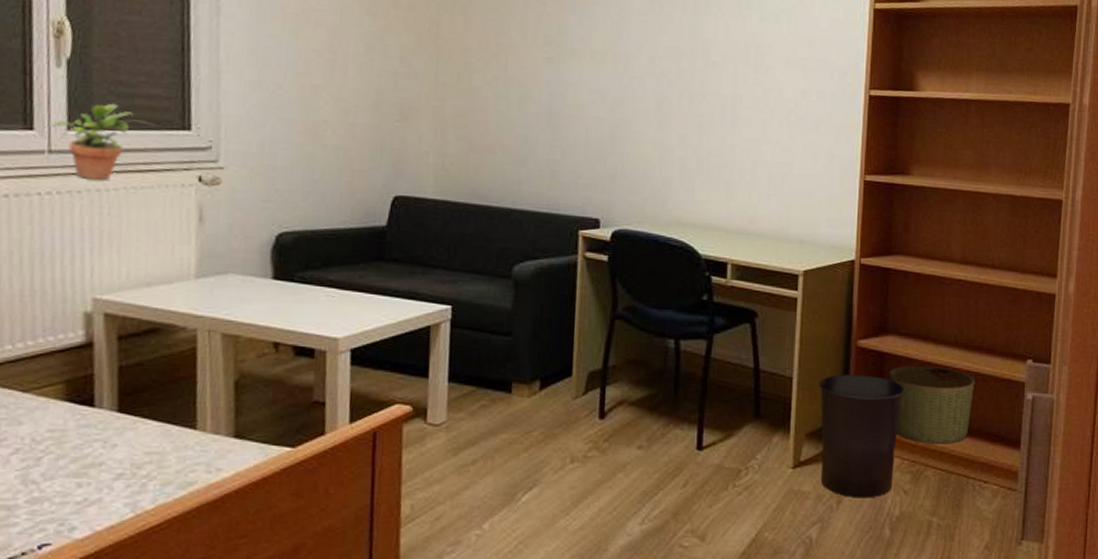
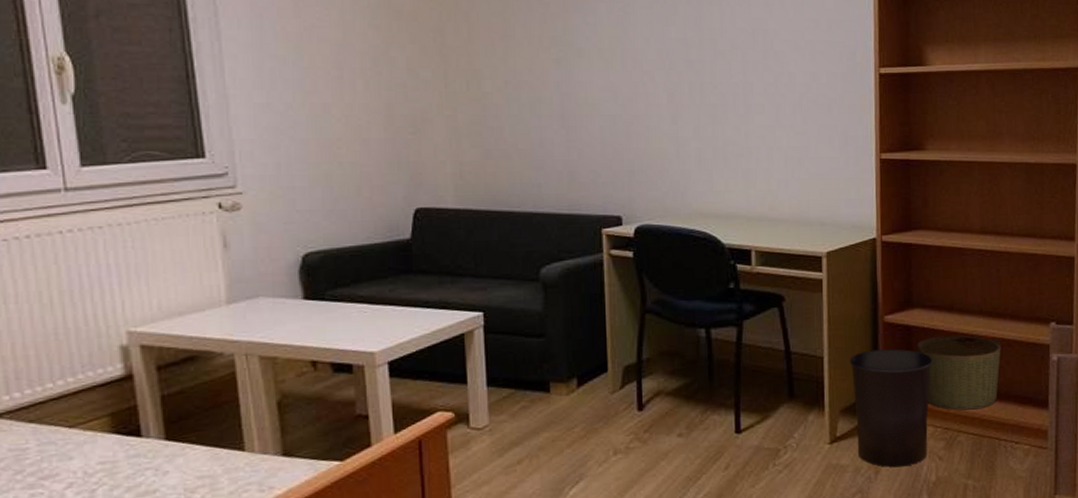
potted plant: present [51,103,135,180] -> none [64,136,147,214]

